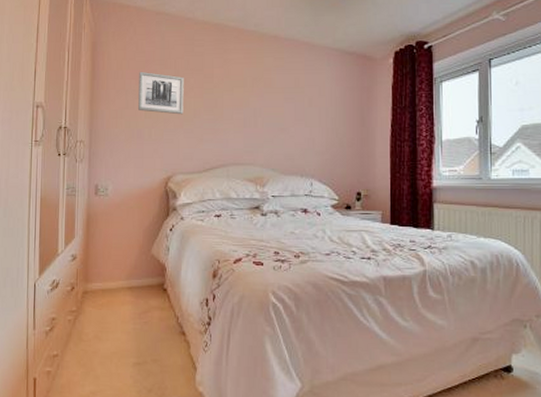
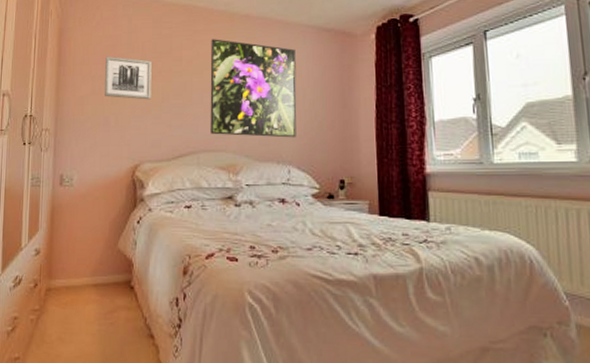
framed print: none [239,58,320,153] -> present [210,39,297,138]

